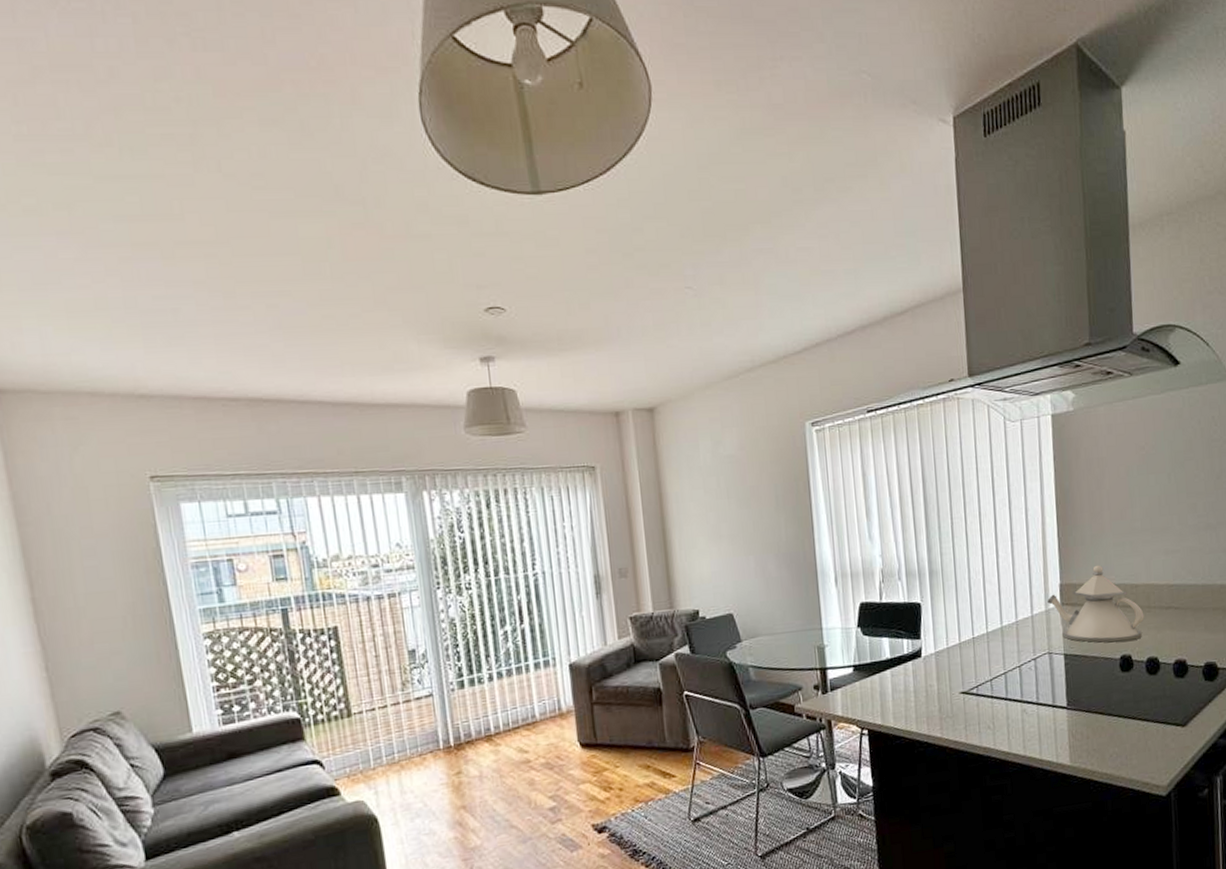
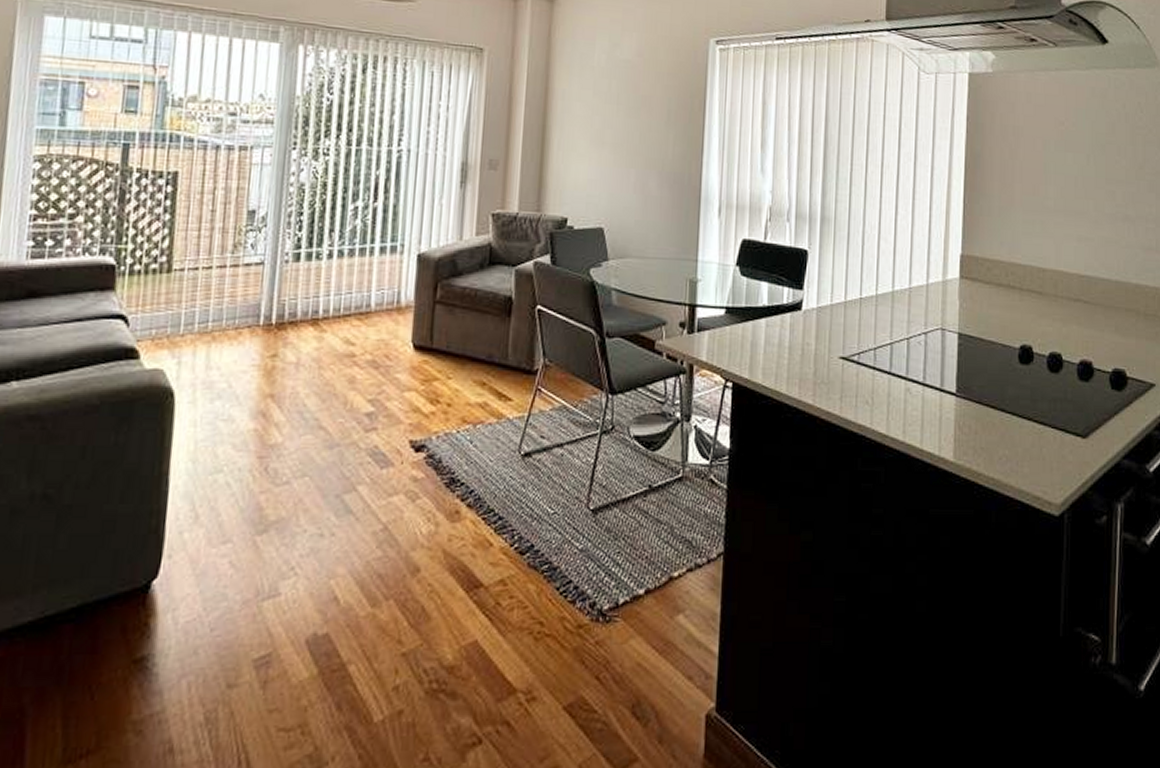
teapot: present [1047,564,1145,643] -> none [946,240,1050,330]

